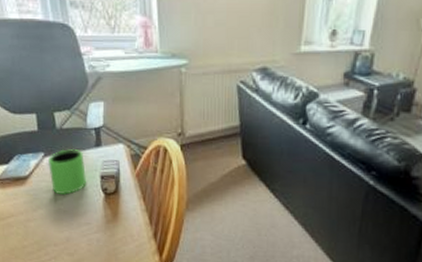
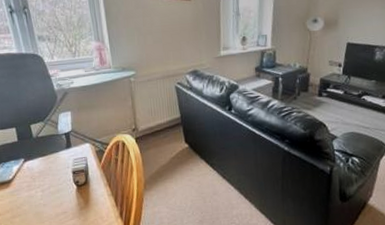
mug: present [48,148,86,195] -> none [28,152,61,191]

